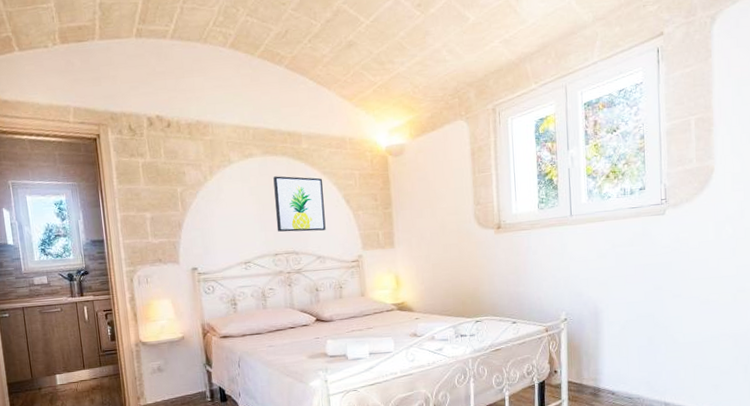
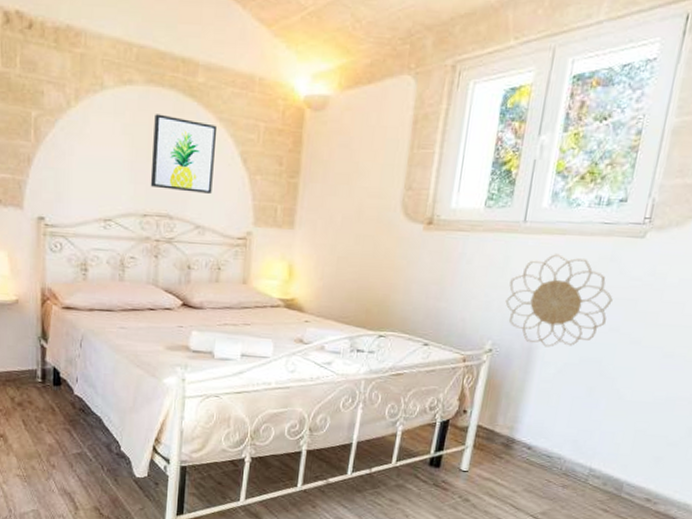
decorative wall piece: none [569,236,652,310] -> present [505,254,613,348]

